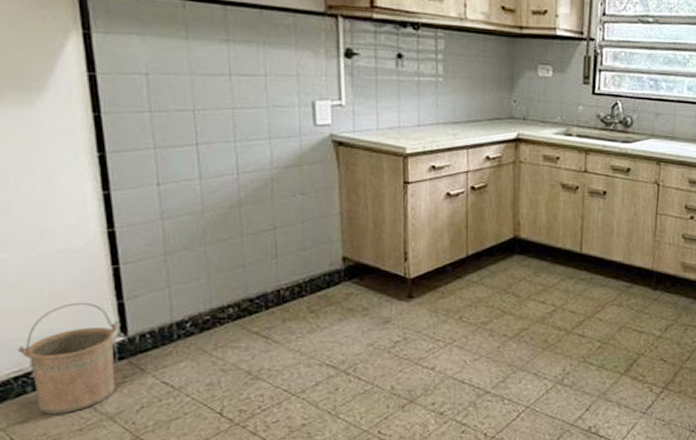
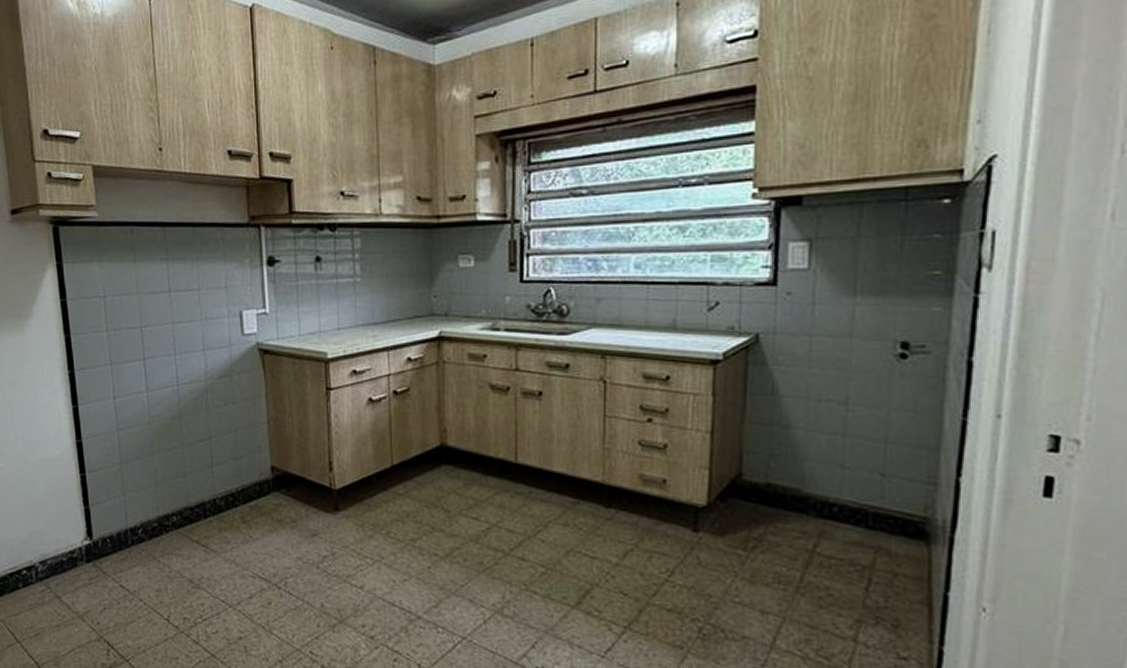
bucket: present [17,302,119,414] -> none [12,507,86,610]

